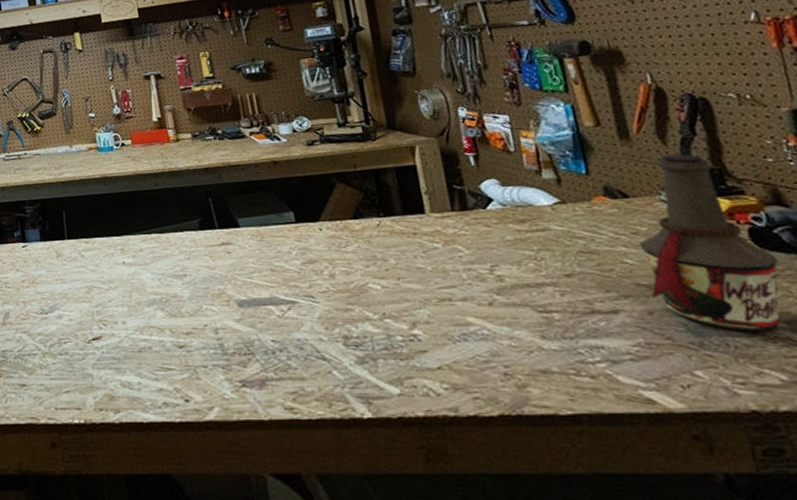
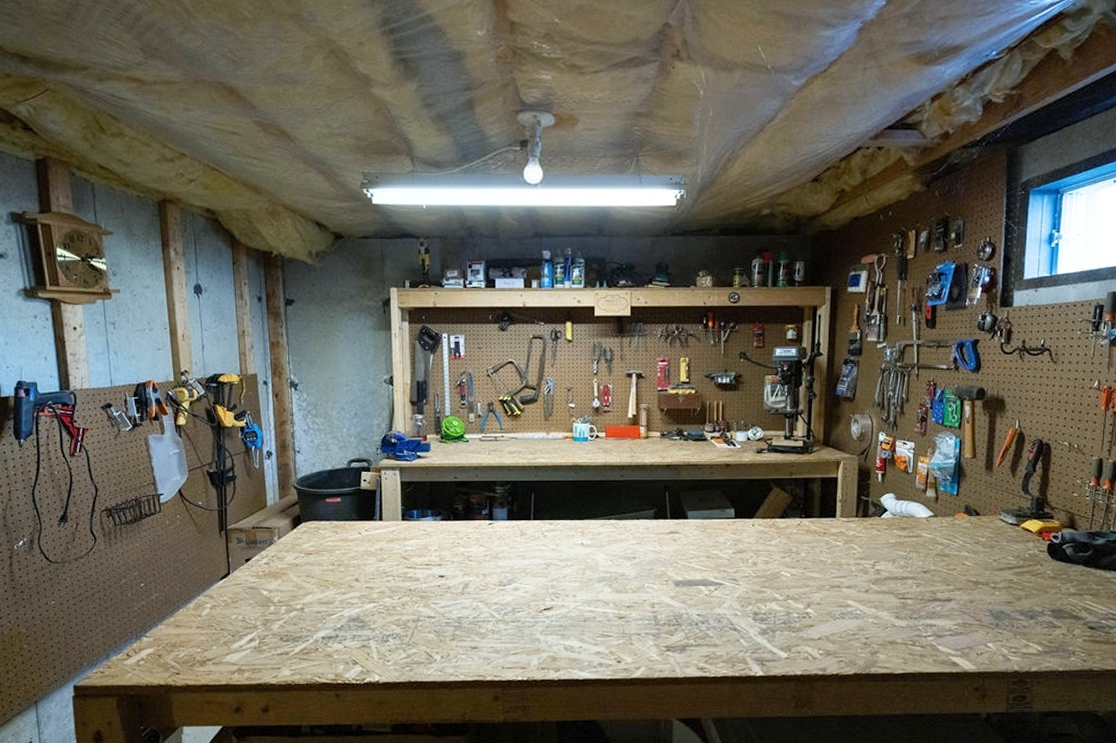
bottle: present [640,154,780,331] -> none [975,485,1060,617]

